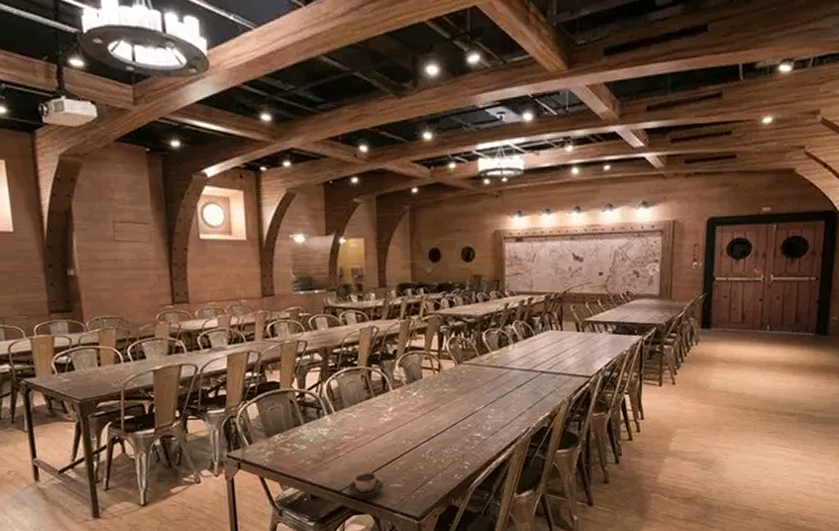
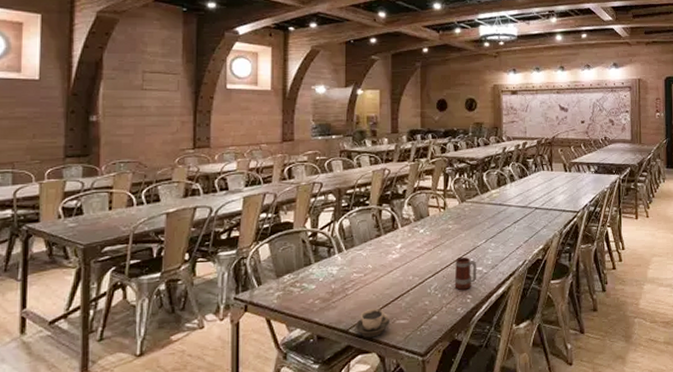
beer mug: none [450,422,475,457] -> present [454,256,477,291]

